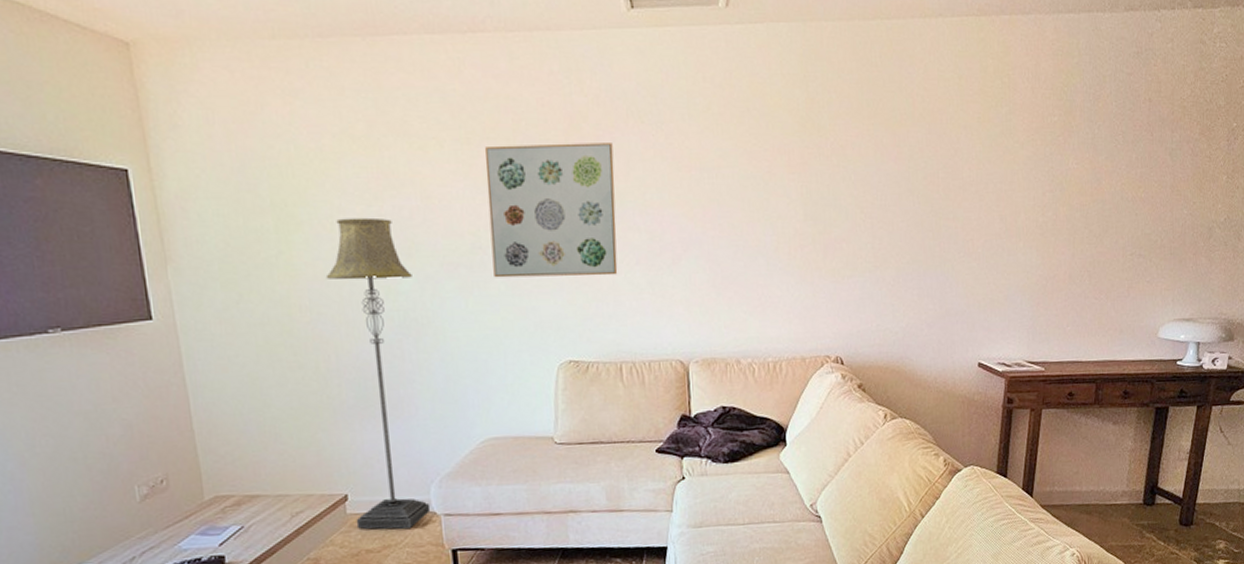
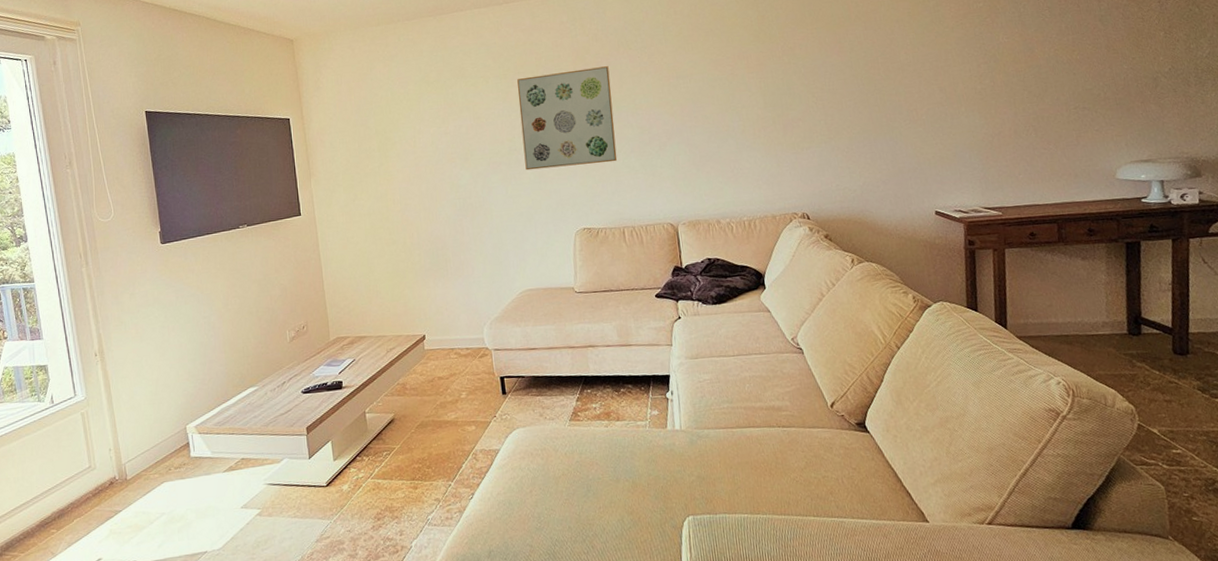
floor lamp: present [325,217,431,529] -> none [410,135,484,361]

